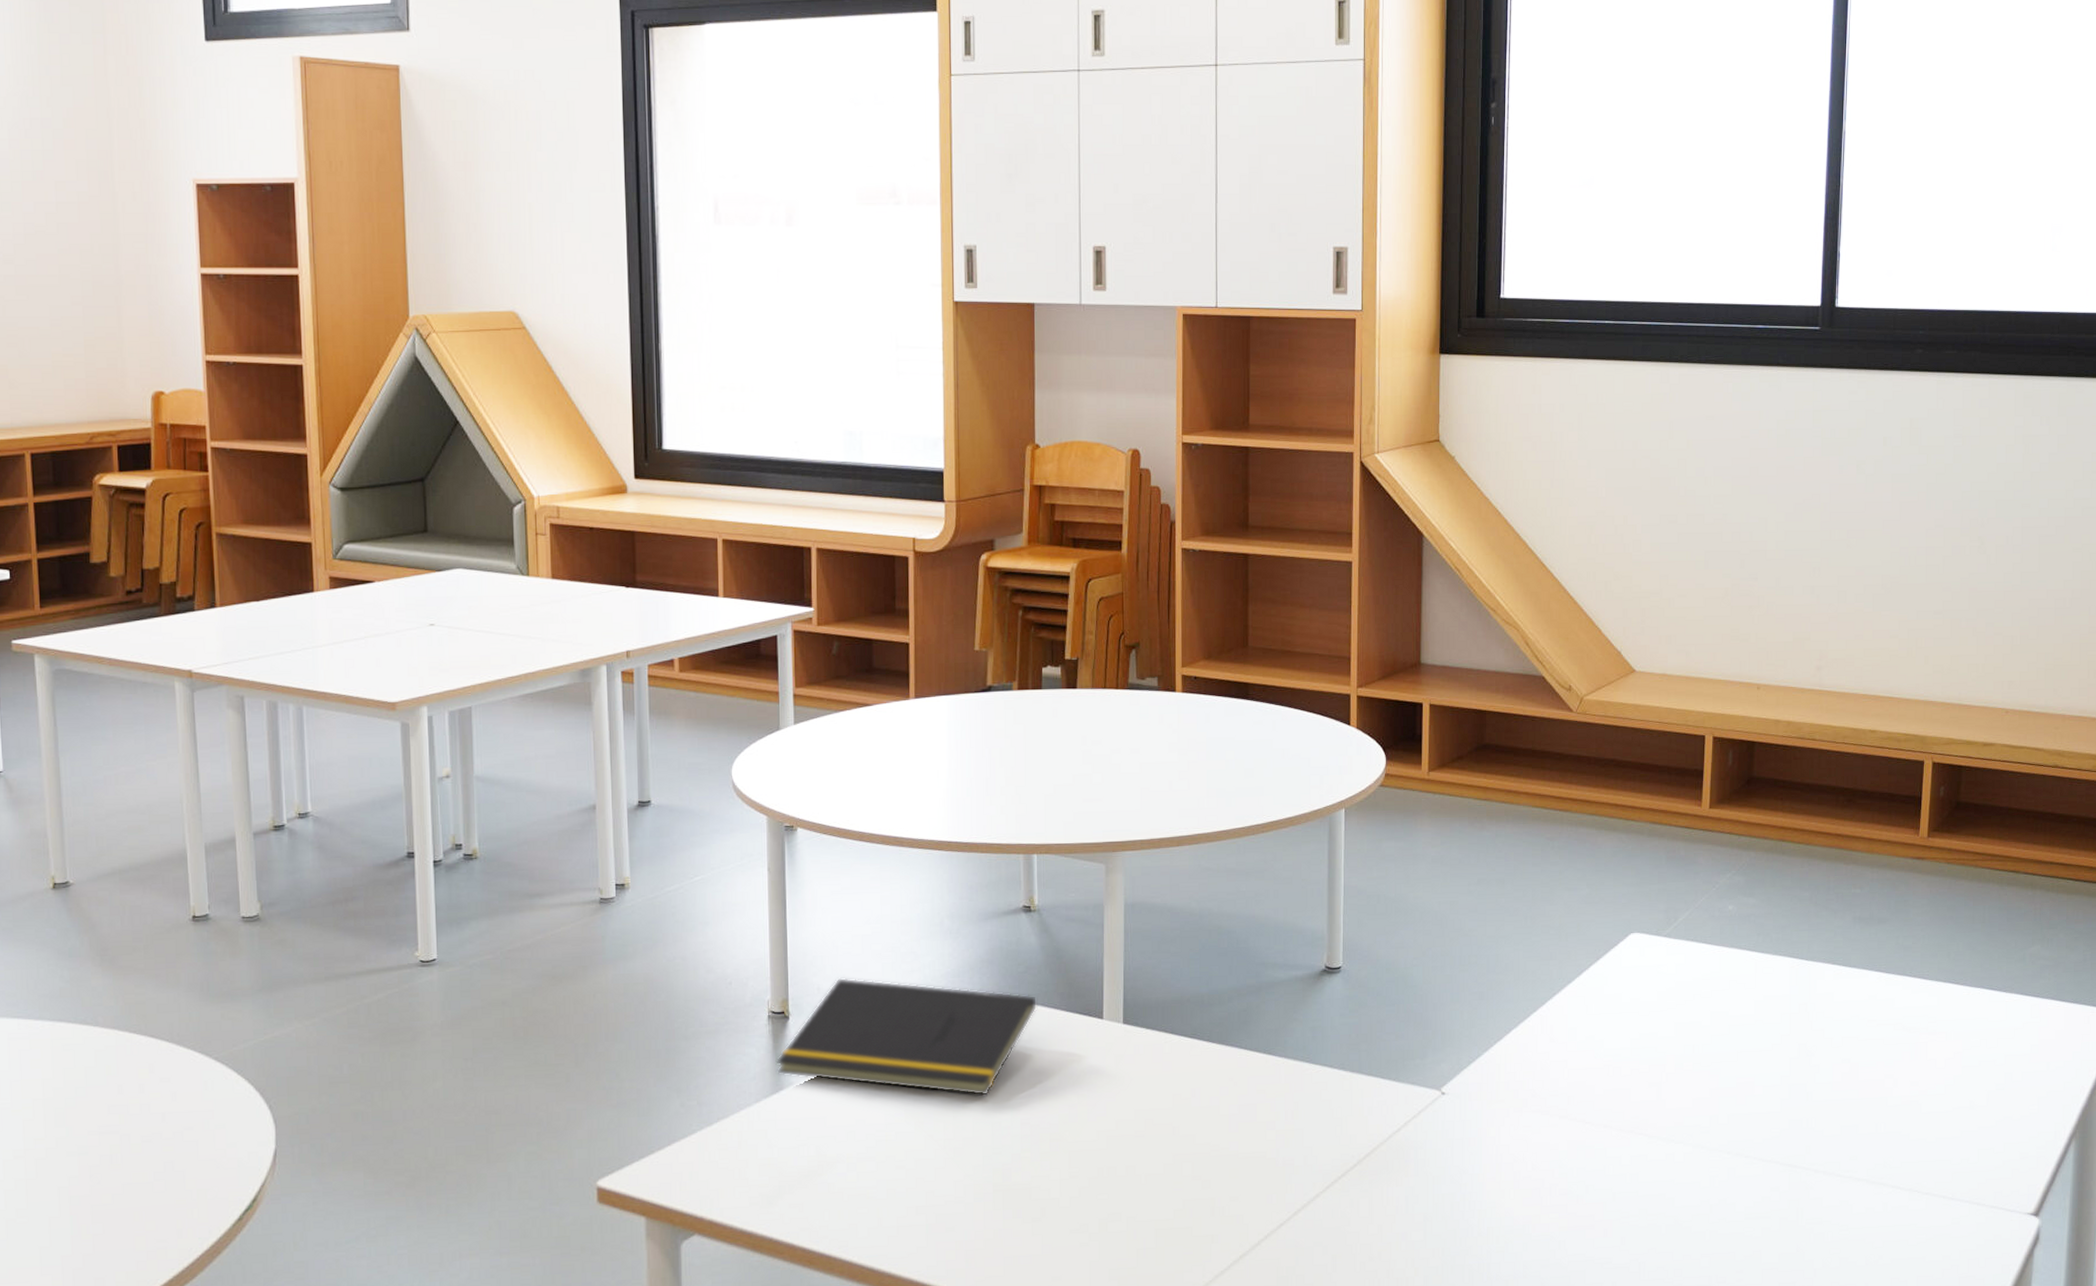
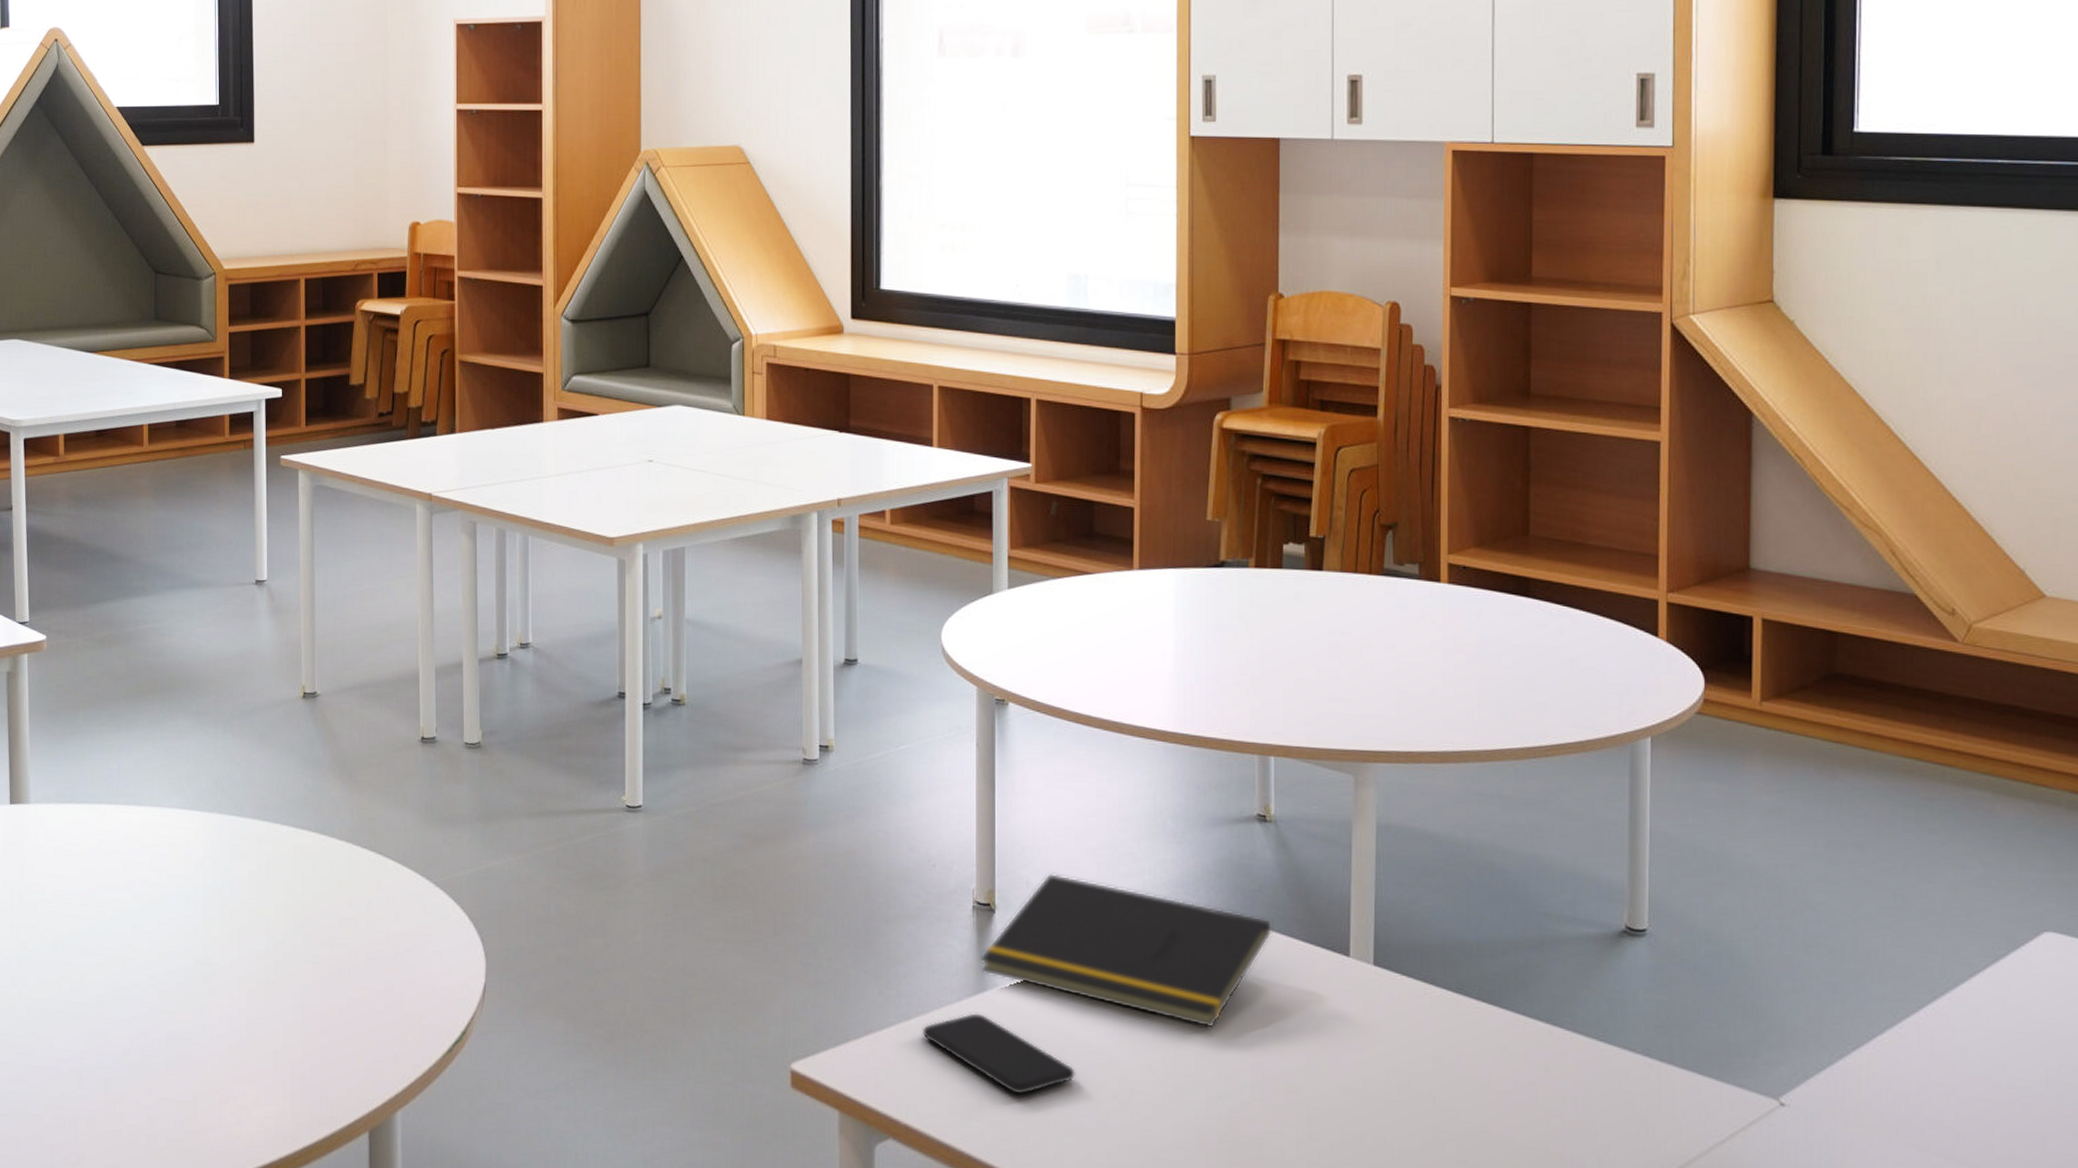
smartphone: none [723,1111,866,1178] -> present [922,1013,1075,1095]

